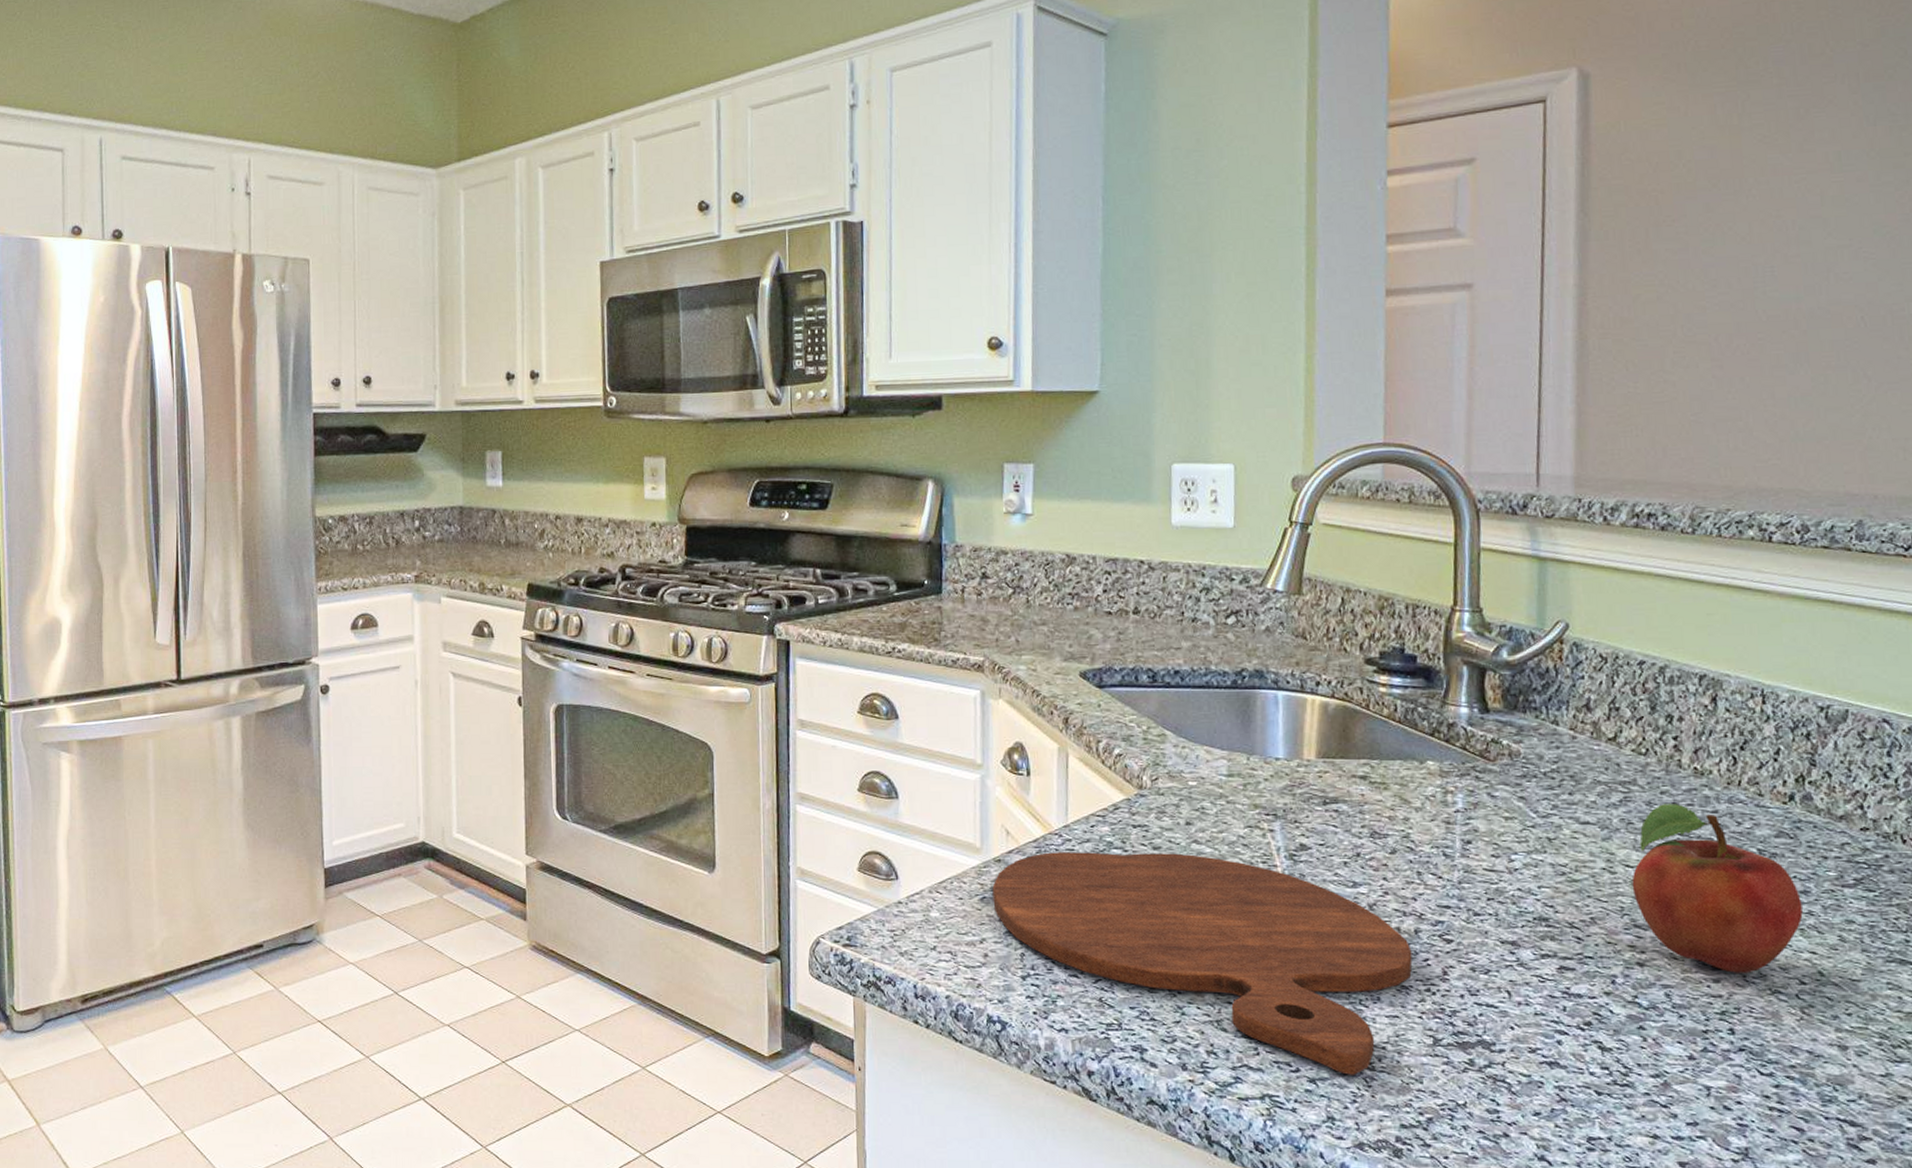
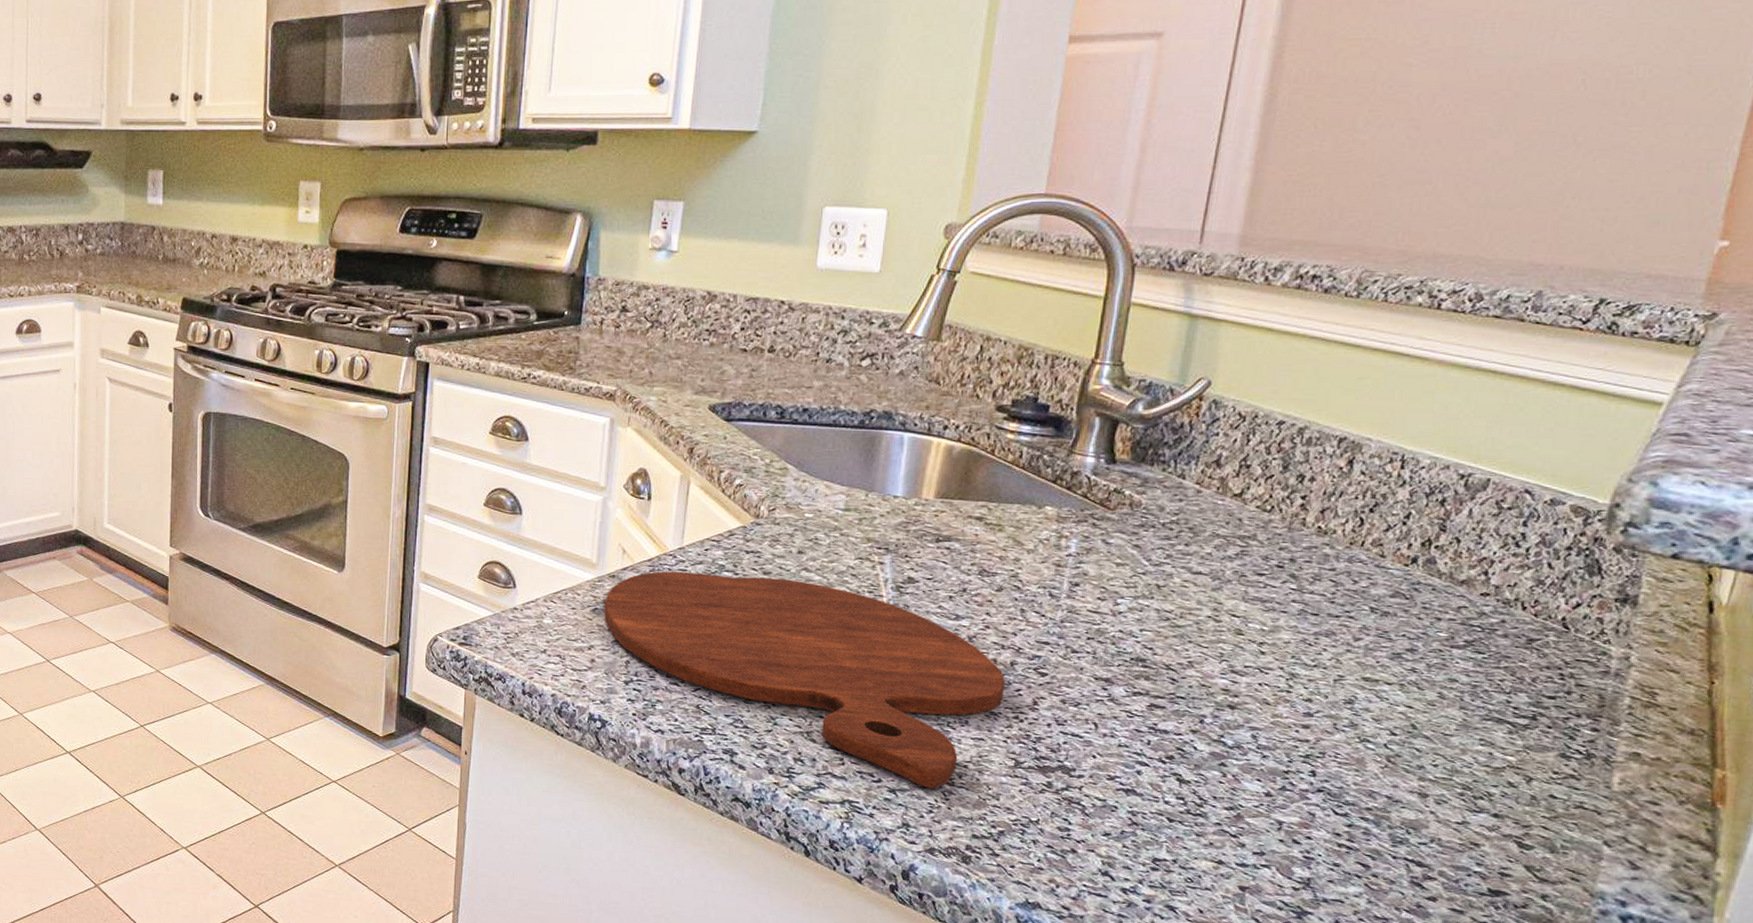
fruit: present [1632,804,1803,973] -> none [1235,559,1407,722]

